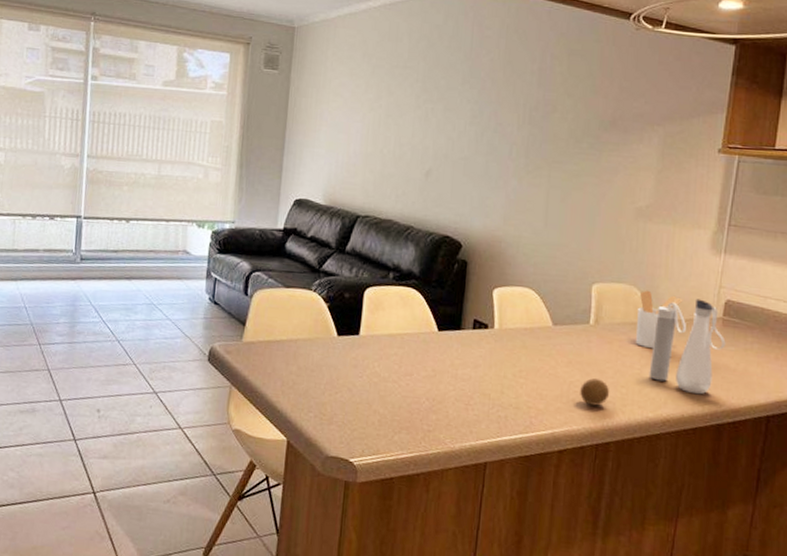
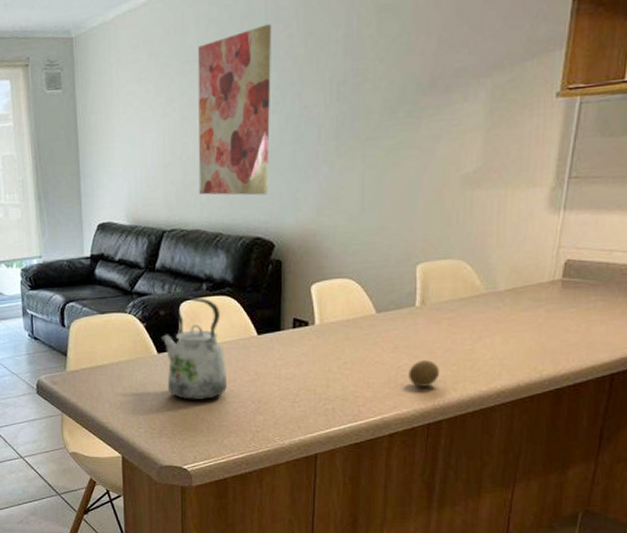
kettle: none [342,282,405,391] -> present [160,296,228,400]
wall art: none [395,47,476,197] -> present [197,24,272,196]
utensil holder: present [636,290,683,349] -> none [466,262,517,323]
water bottle: present [649,299,726,395] -> none [481,263,566,362]

